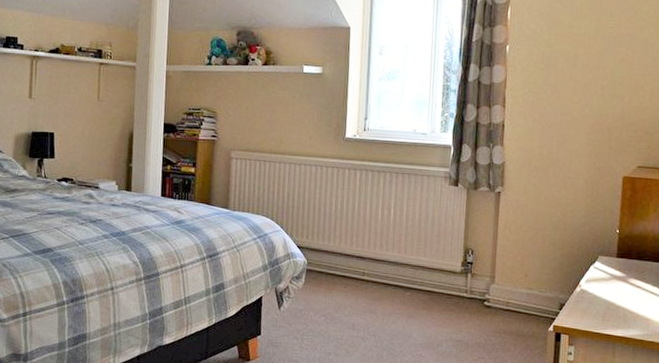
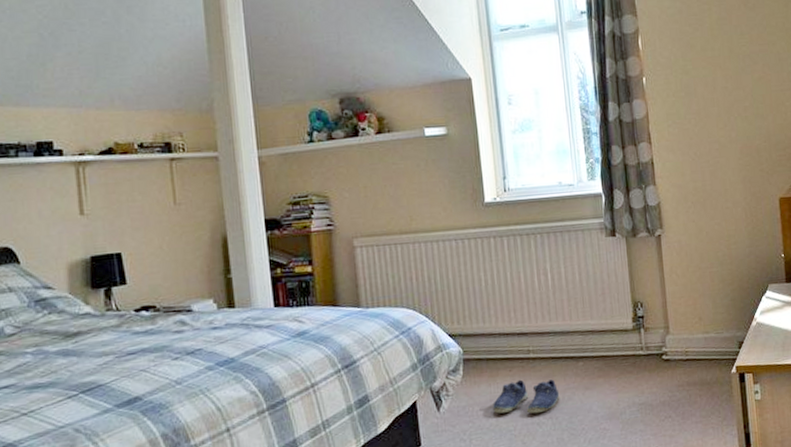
shoe: none [325,296,385,330] -> present [493,379,560,414]

